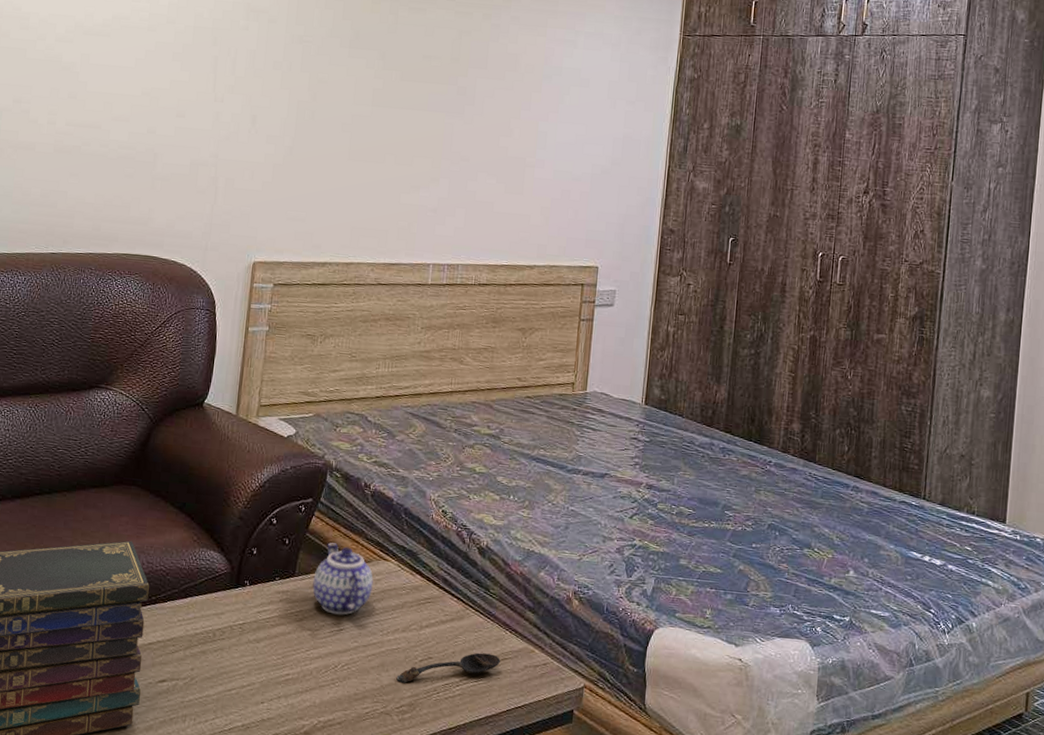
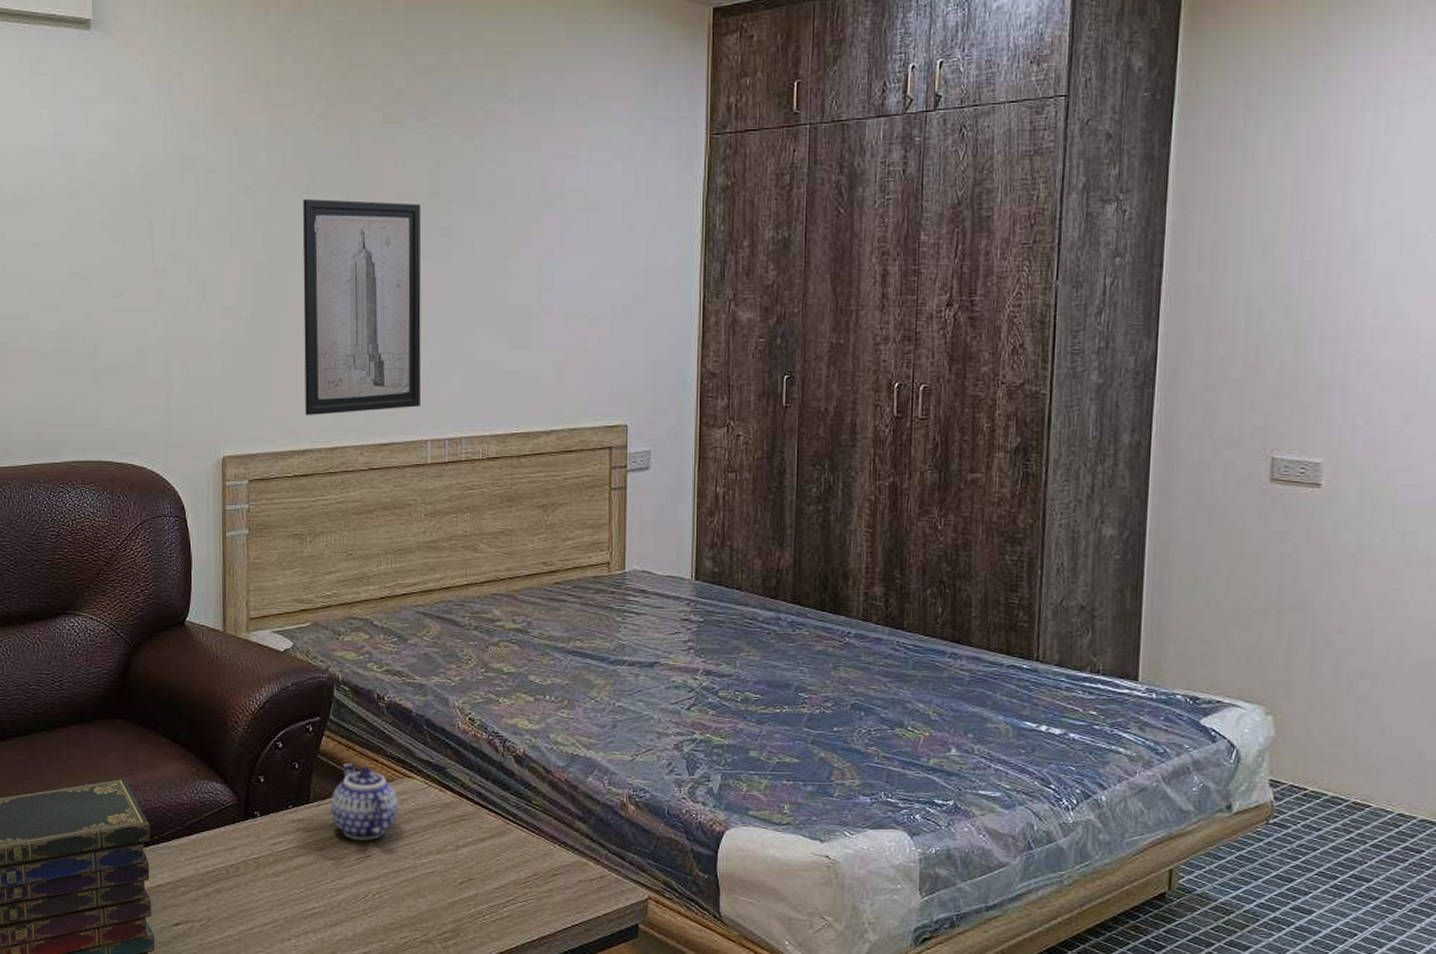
wall art: none [328,52,444,235] -> present [303,198,421,415]
spoon: present [396,652,501,683] -> none [435,870,552,908]

